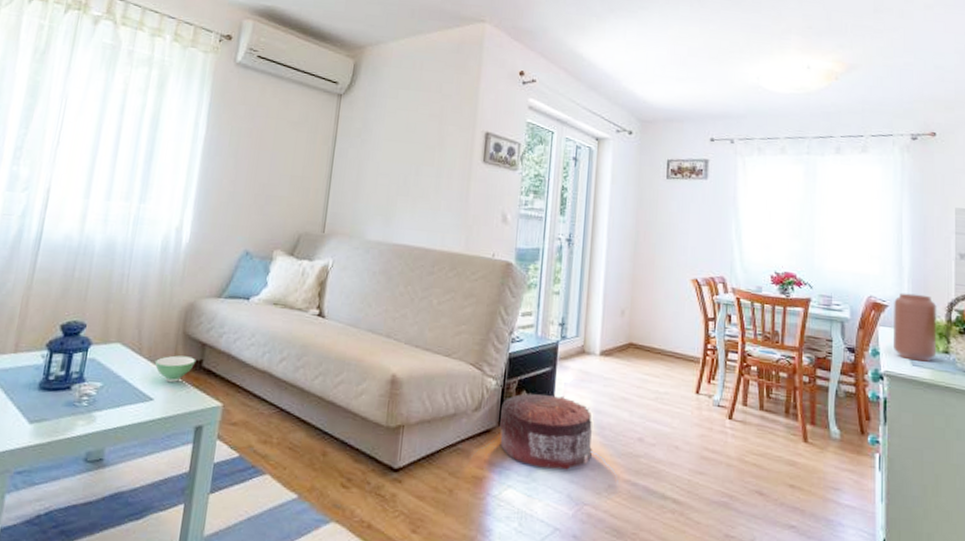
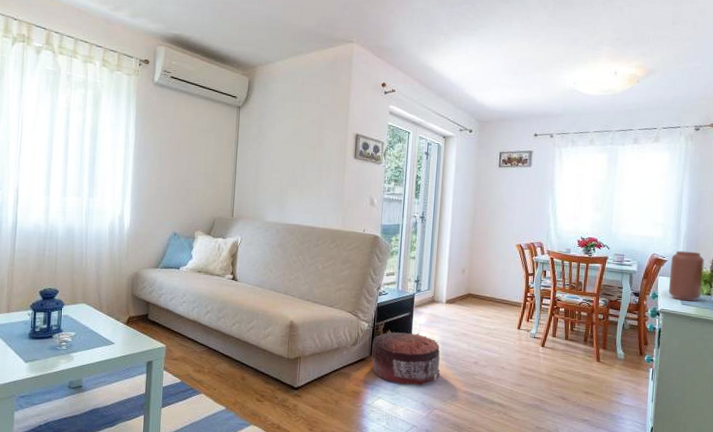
bowl: present [154,355,197,382] -> none [112,311,144,331]

